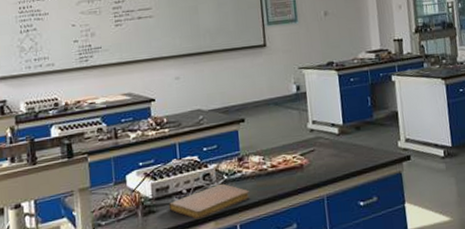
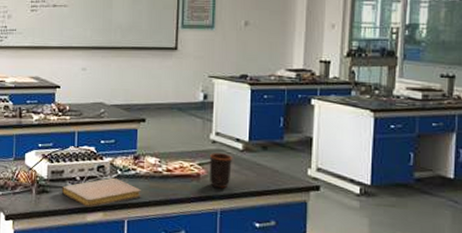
mug: none [309,140,332,175] -> present [209,153,233,189]

